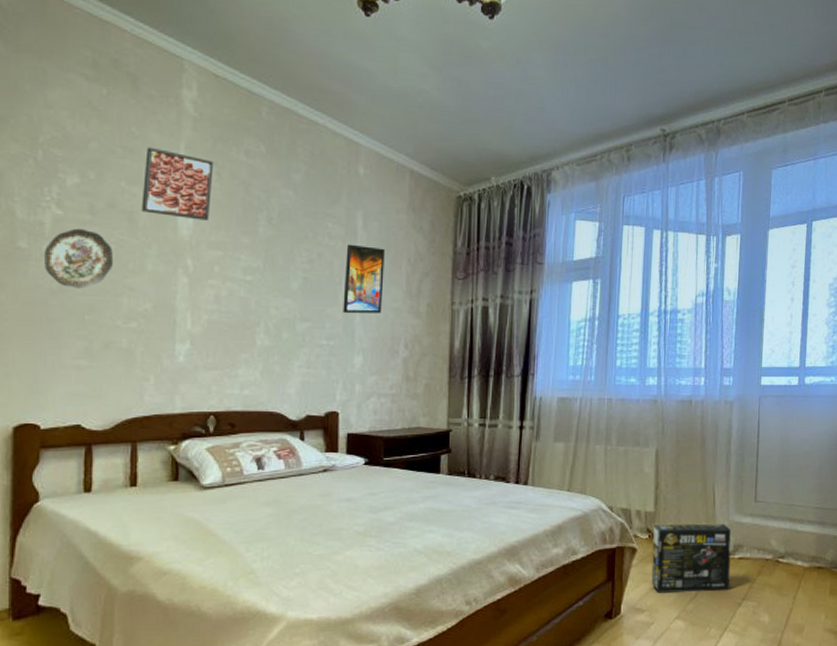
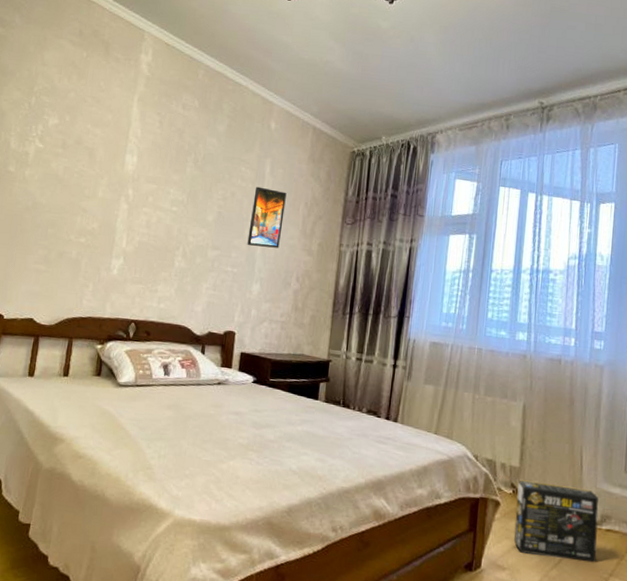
decorative plate: present [44,228,114,289] -> none [24,159,75,207]
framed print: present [141,147,214,221] -> none [99,98,158,159]

